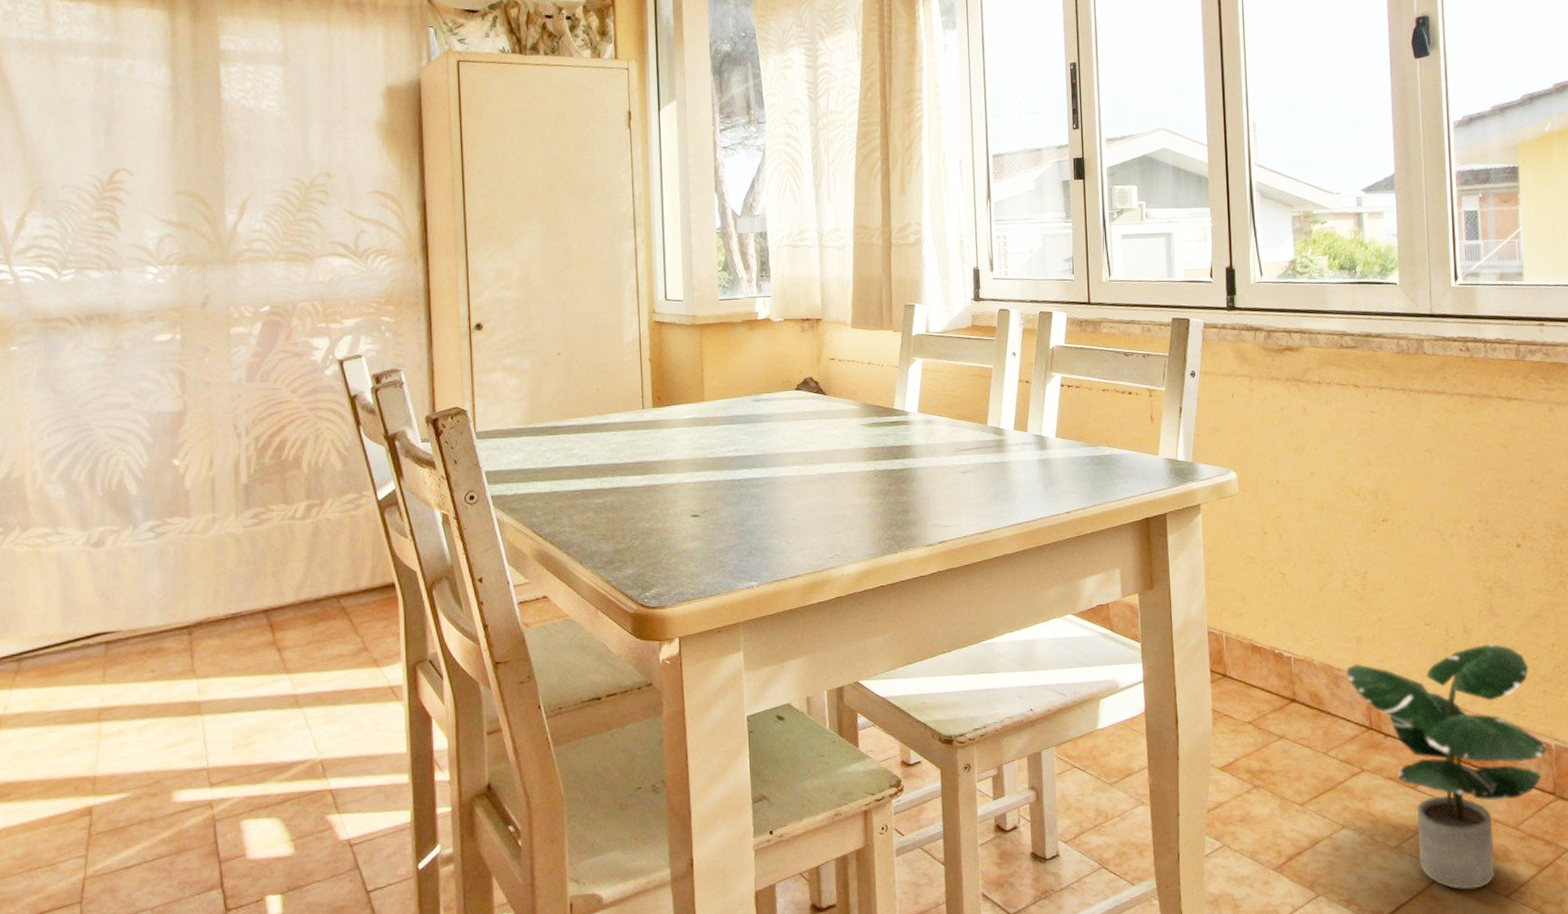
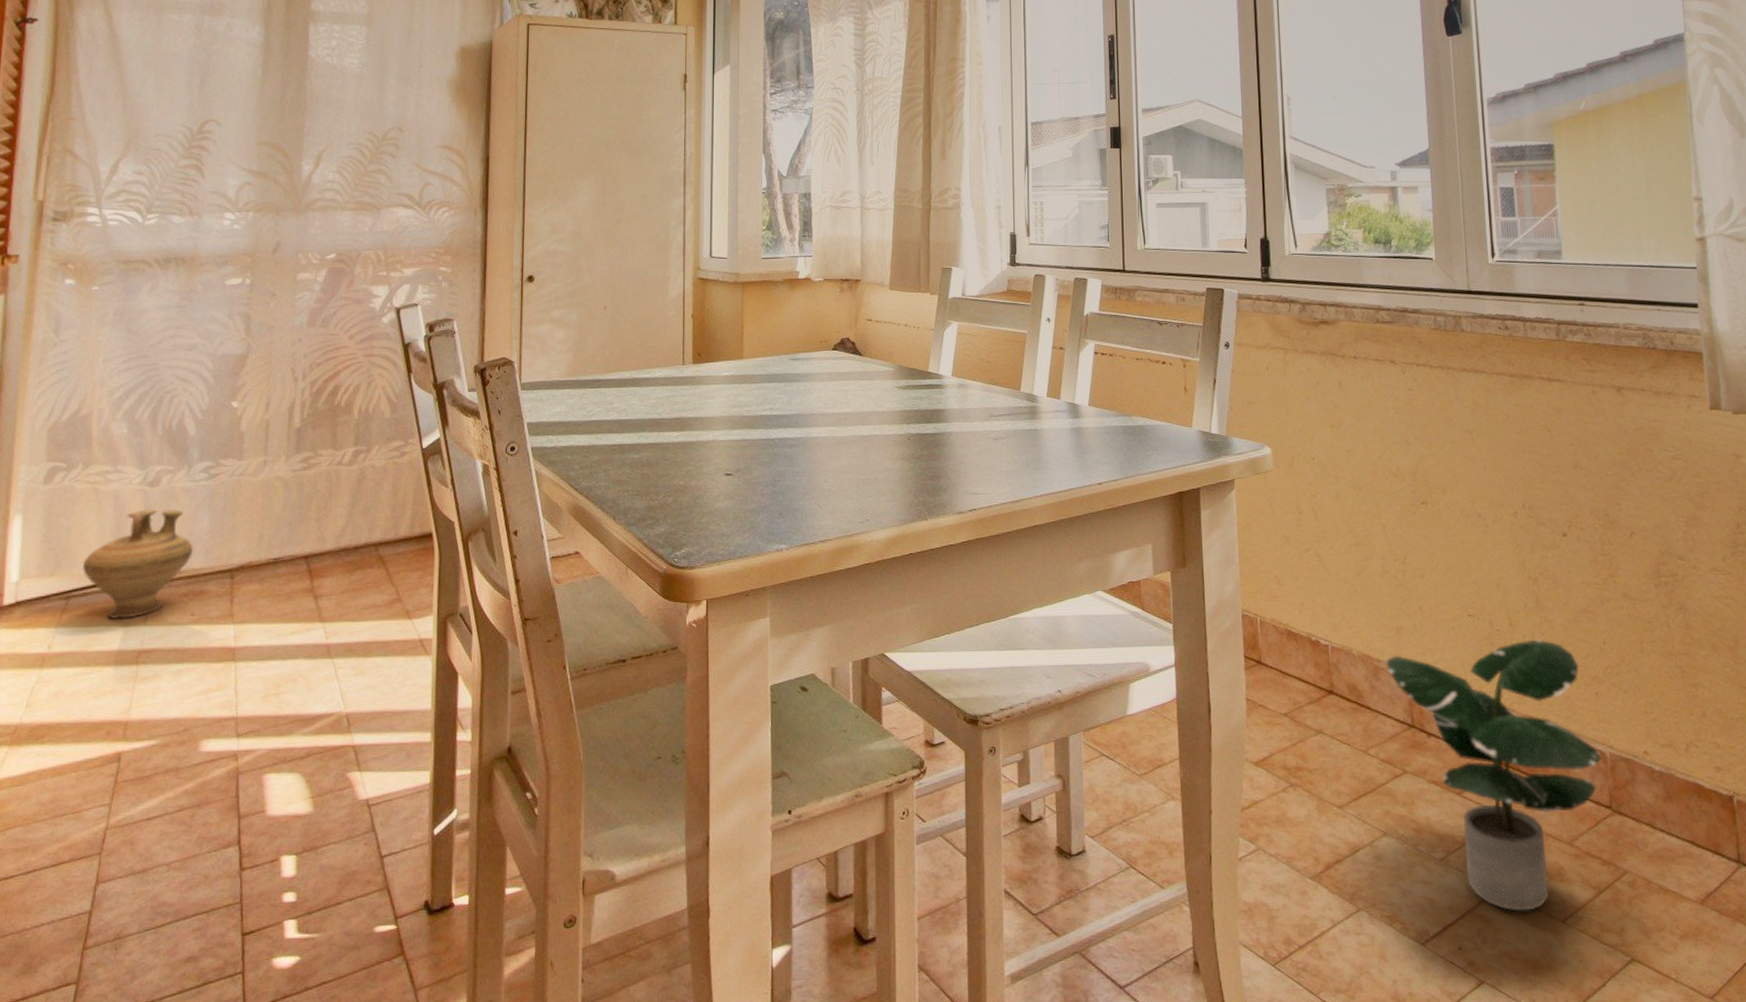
ceramic jug: none [31,569,148,680] -> present [81,509,194,620]

